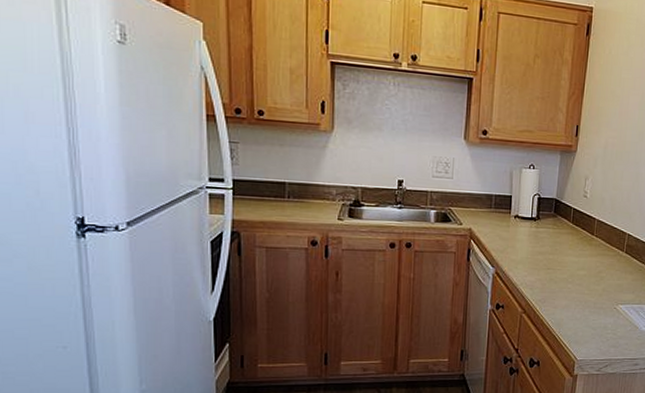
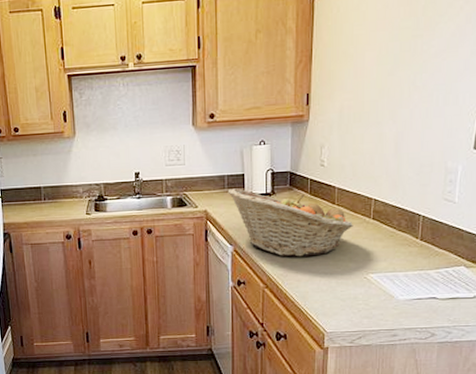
fruit basket: none [494,209,608,284] -> present [227,188,353,257]

